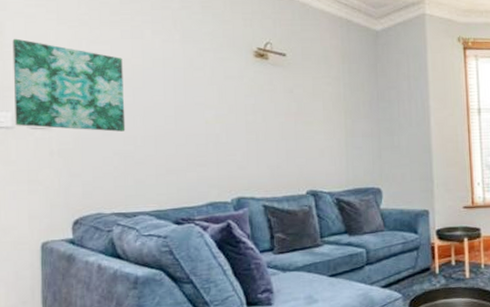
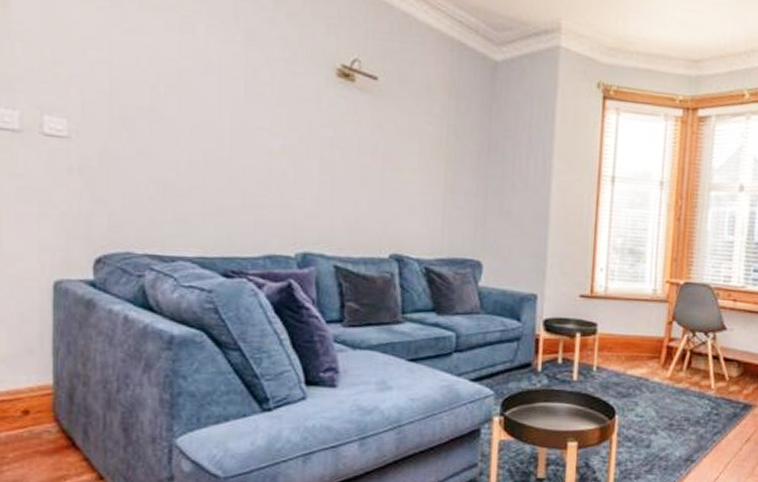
wall art: present [12,38,126,132] -> none [22,13,167,153]

